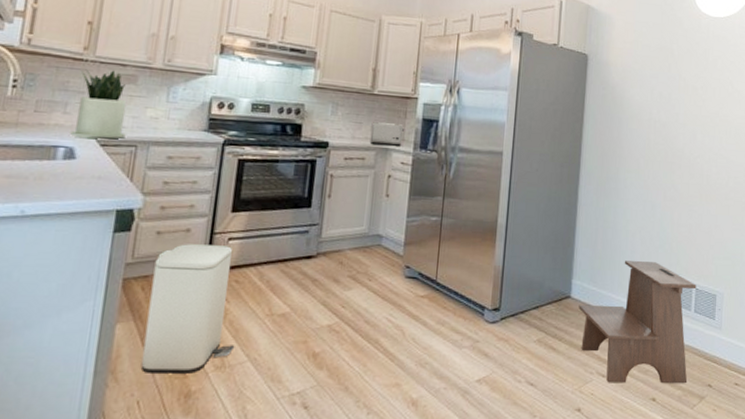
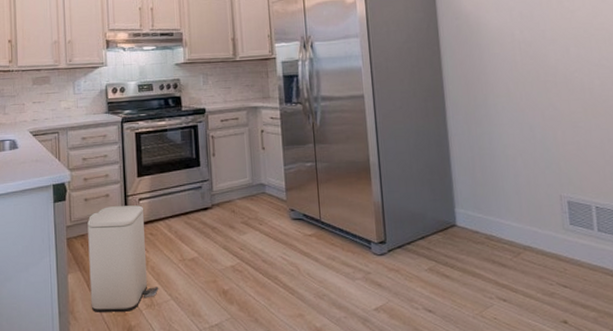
planter: present [69,69,127,140] -> none [10,75,50,132]
toaster: present [369,122,405,147] -> none [239,83,269,106]
step stool: present [578,261,696,384] -> none [466,184,602,307]

